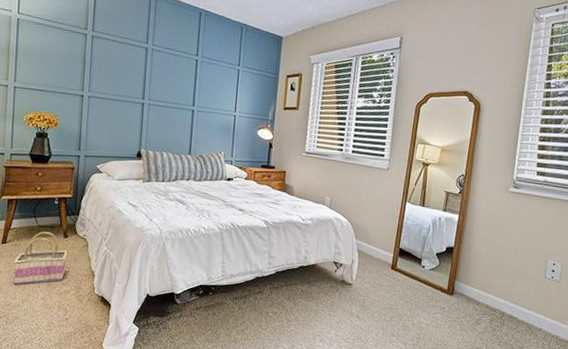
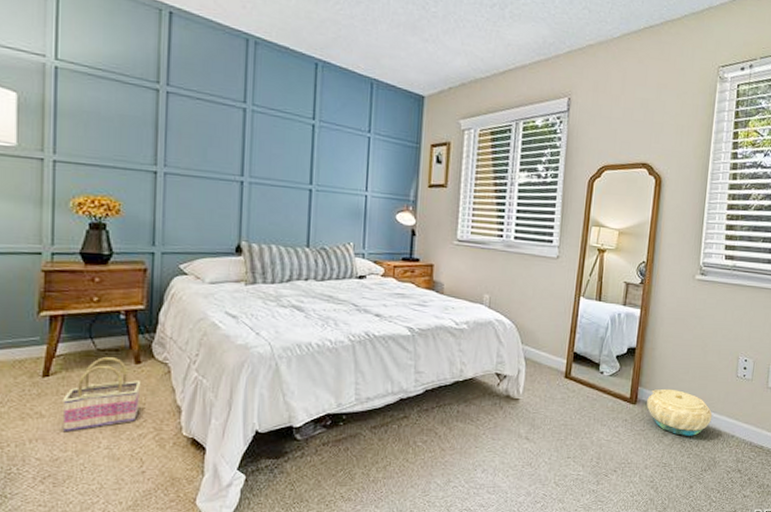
basket: none [462,284,522,327] -> present [646,388,713,436]

